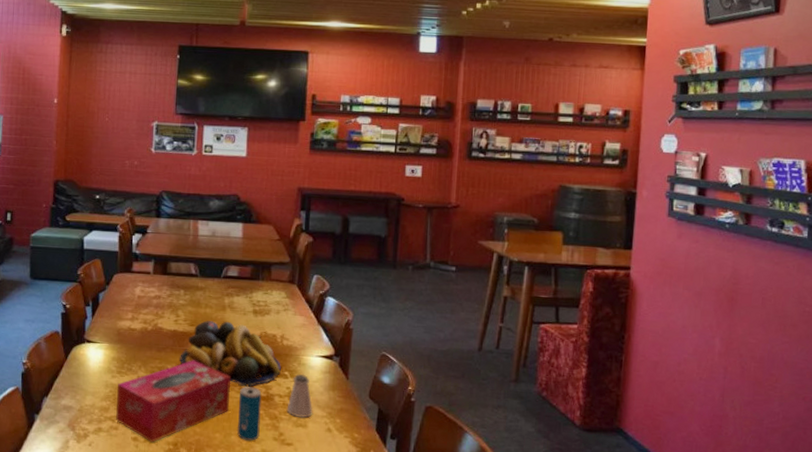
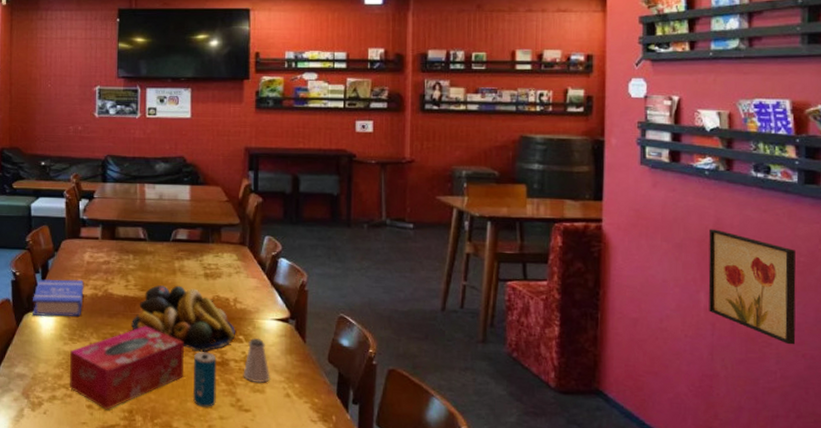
book: none [81,312,134,350] -> present [33,279,84,317]
wall art: none [722,279,802,389] -> present [708,229,796,345]

